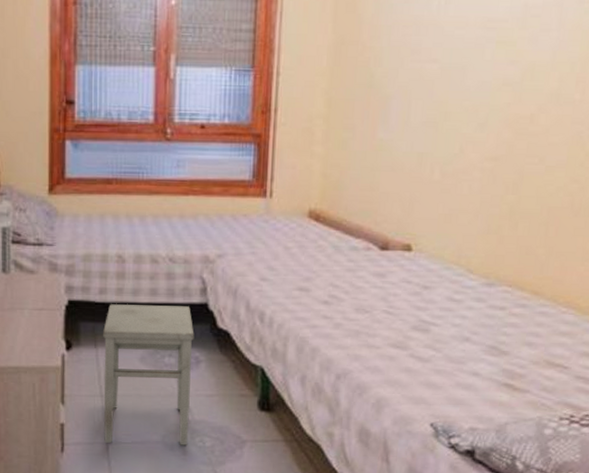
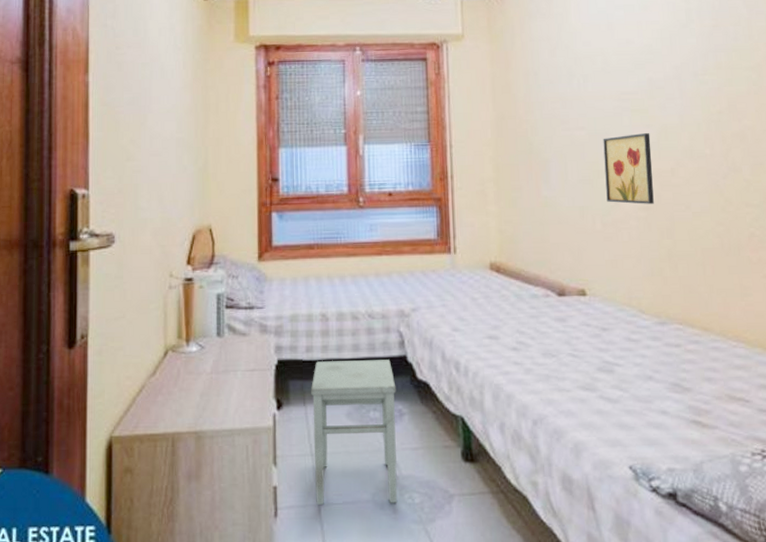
wall art: none [450,70,514,154] -> present [603,133,654,204]

